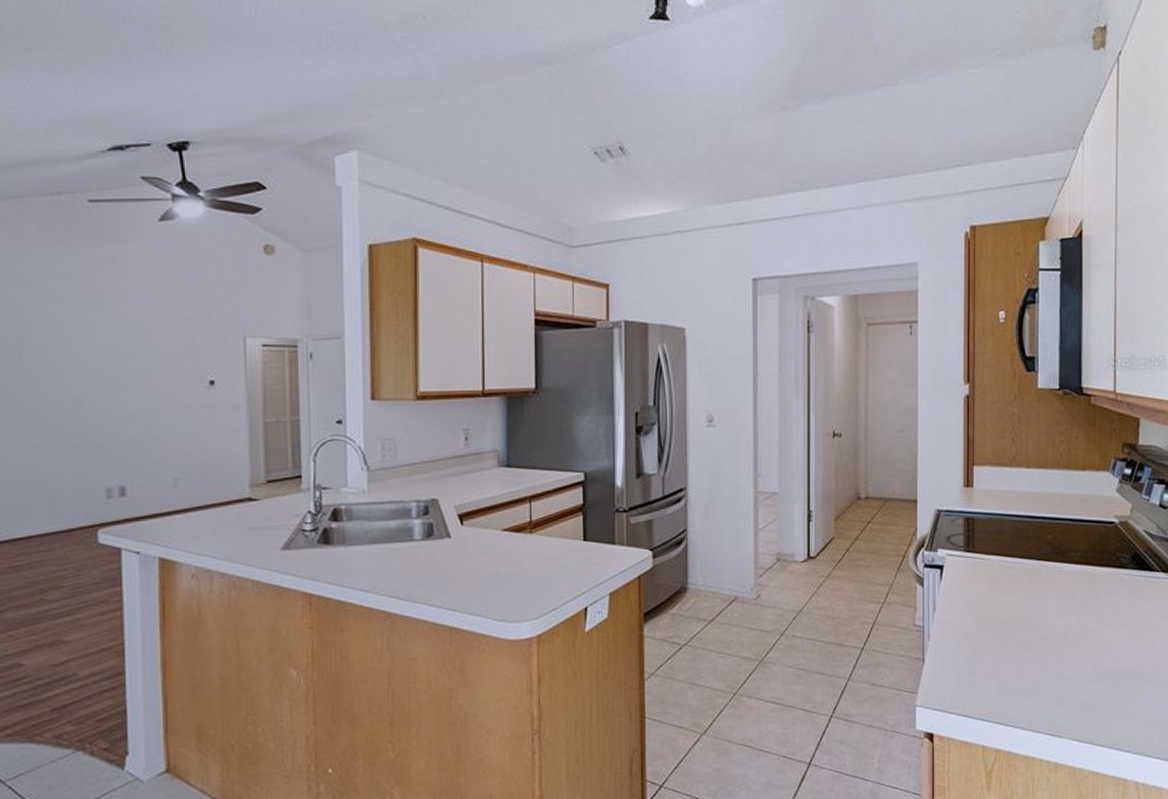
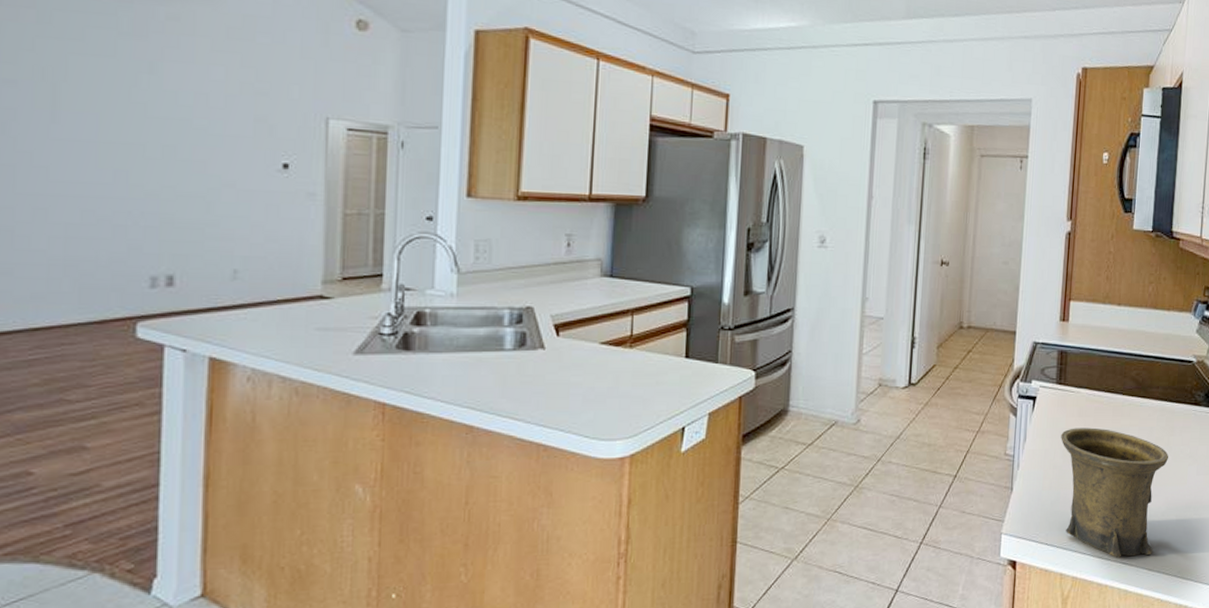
mug: none [973,595,1094,729] -> present [1061,427,1168,558]

